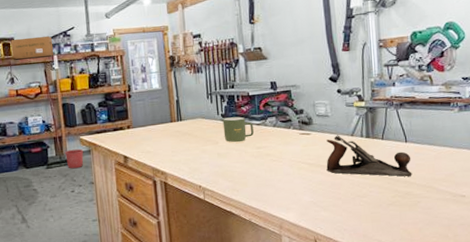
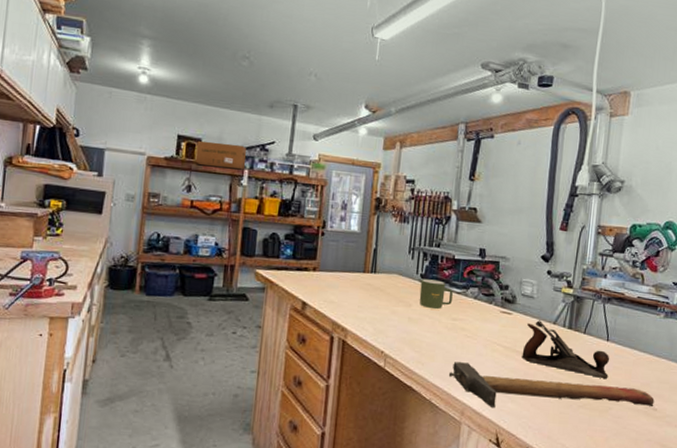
bucket: present [64,149,84,169] -> none [233,282,257,307]
hammer: none [262,180,462,218] -> present [448,361,655,408]

